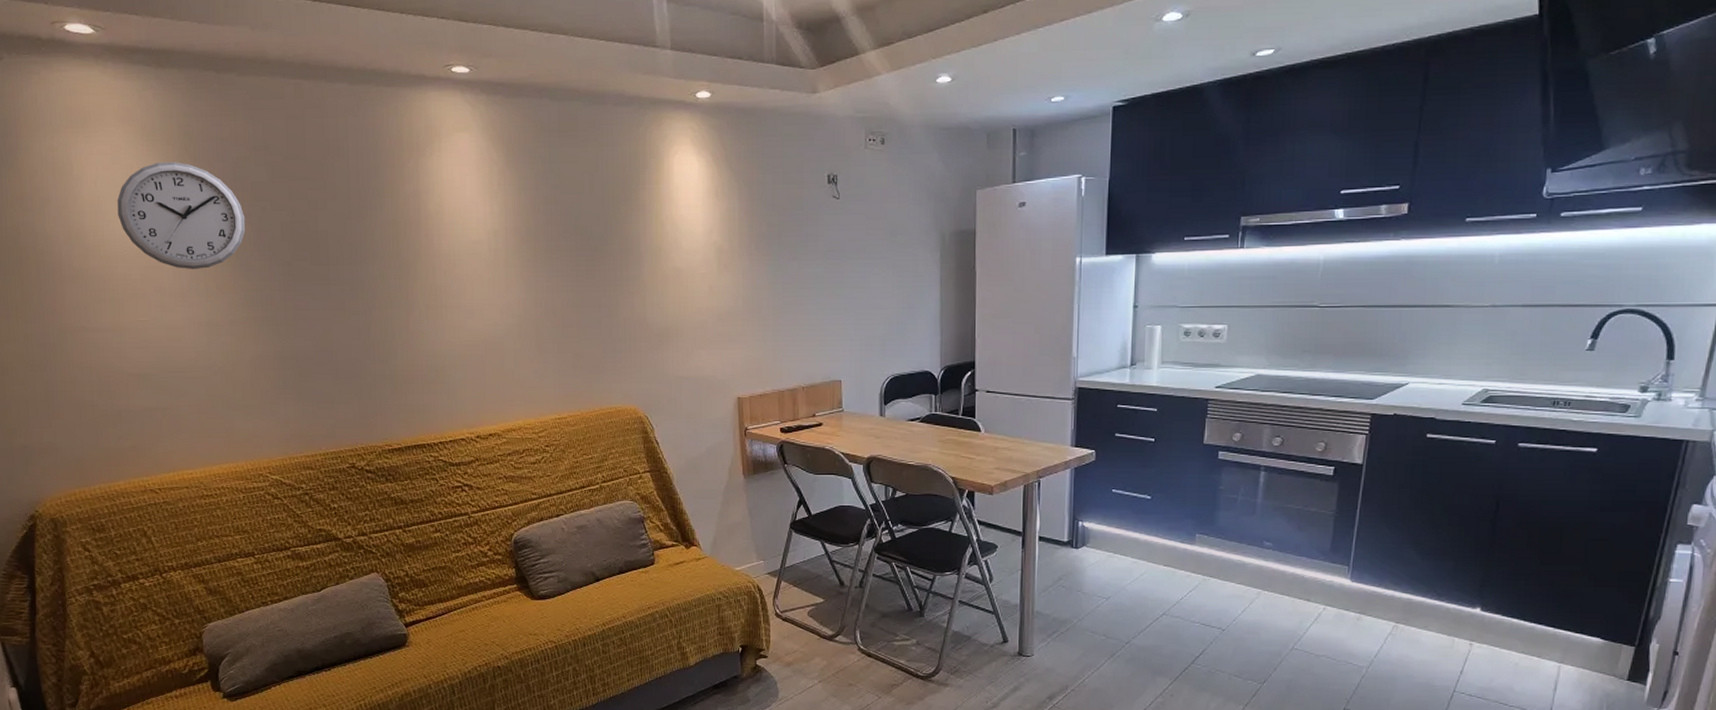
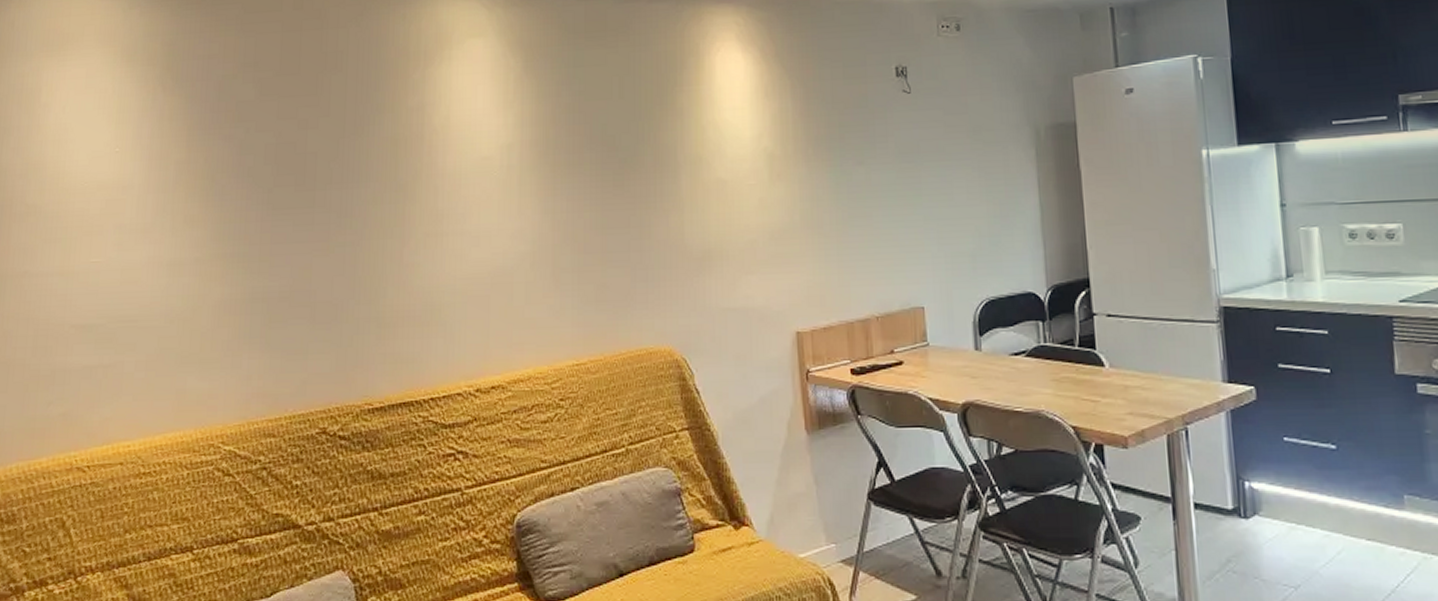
wall clock: present [117,162,246,270] -> none [84,83,226,202]

